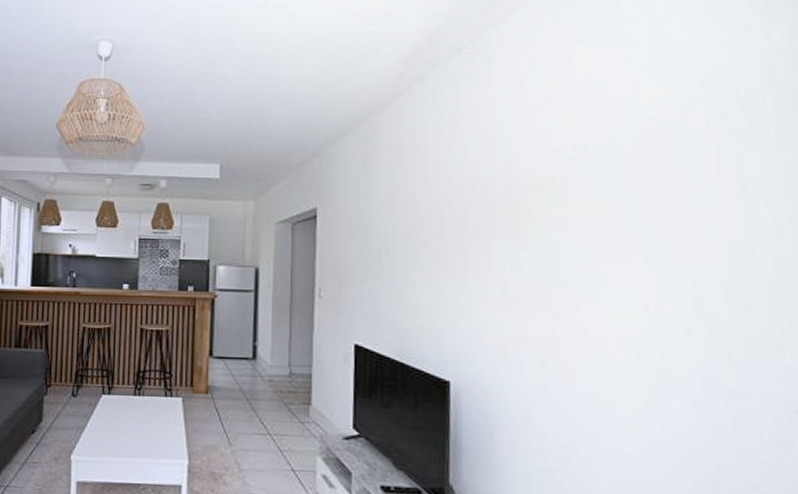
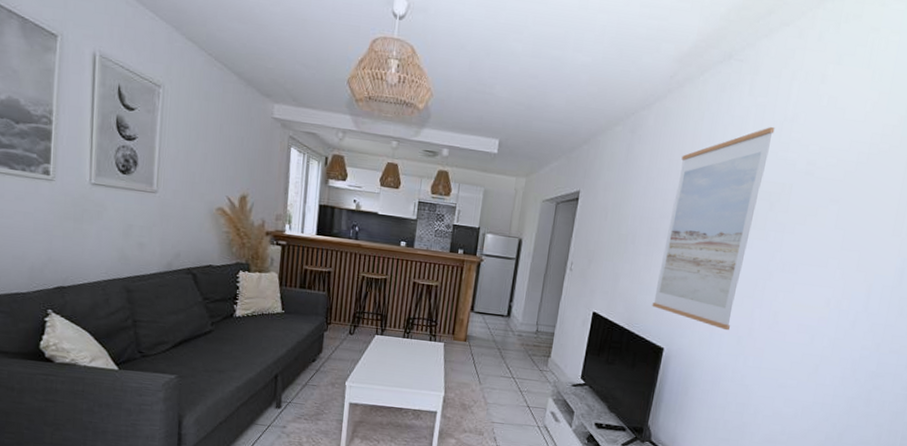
wall art: none [425,114,529,353] -> present [652,126,775,331]

